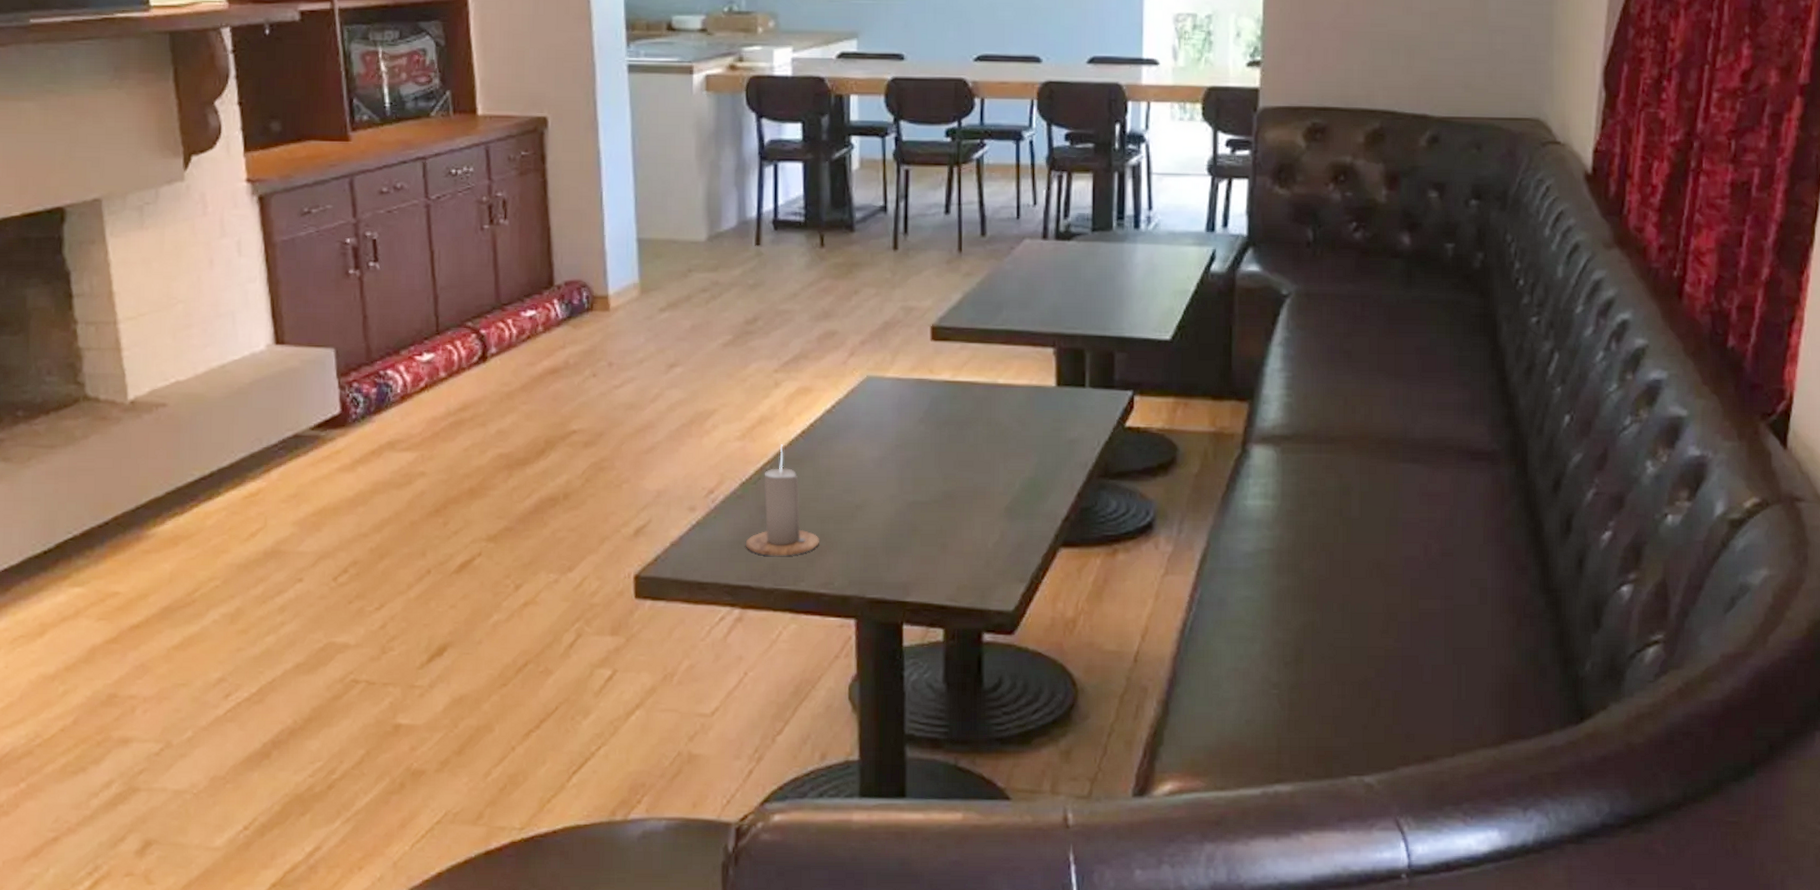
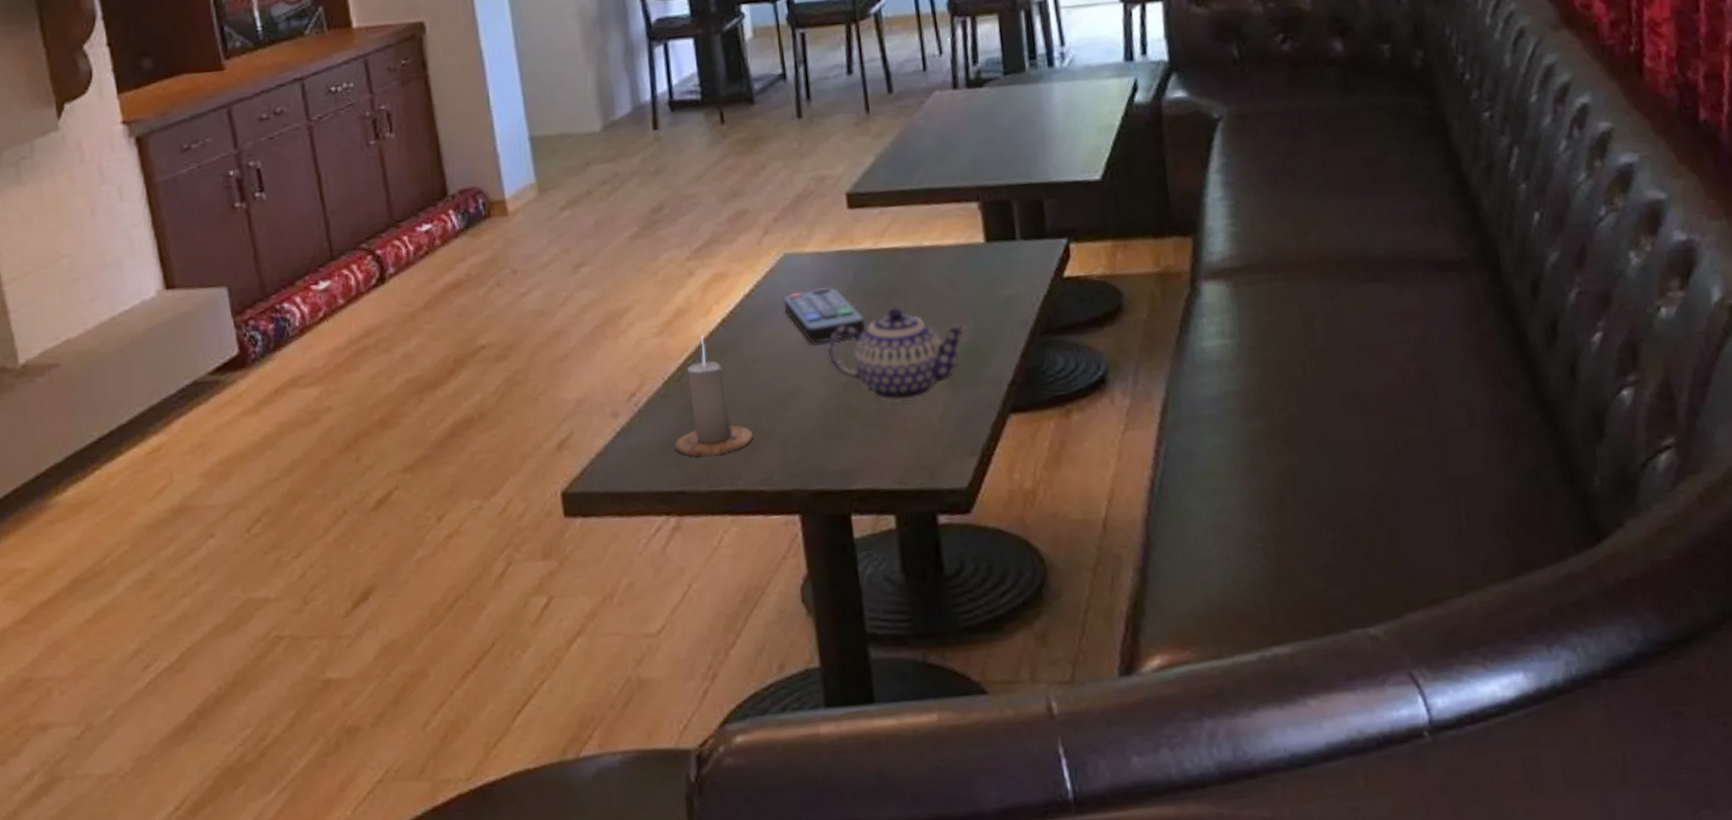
remote control: none [861,411,937,463] -> present [783,286,867,344]
teapot: none [897,437,1030,526] -> present [827,306,967,402]

